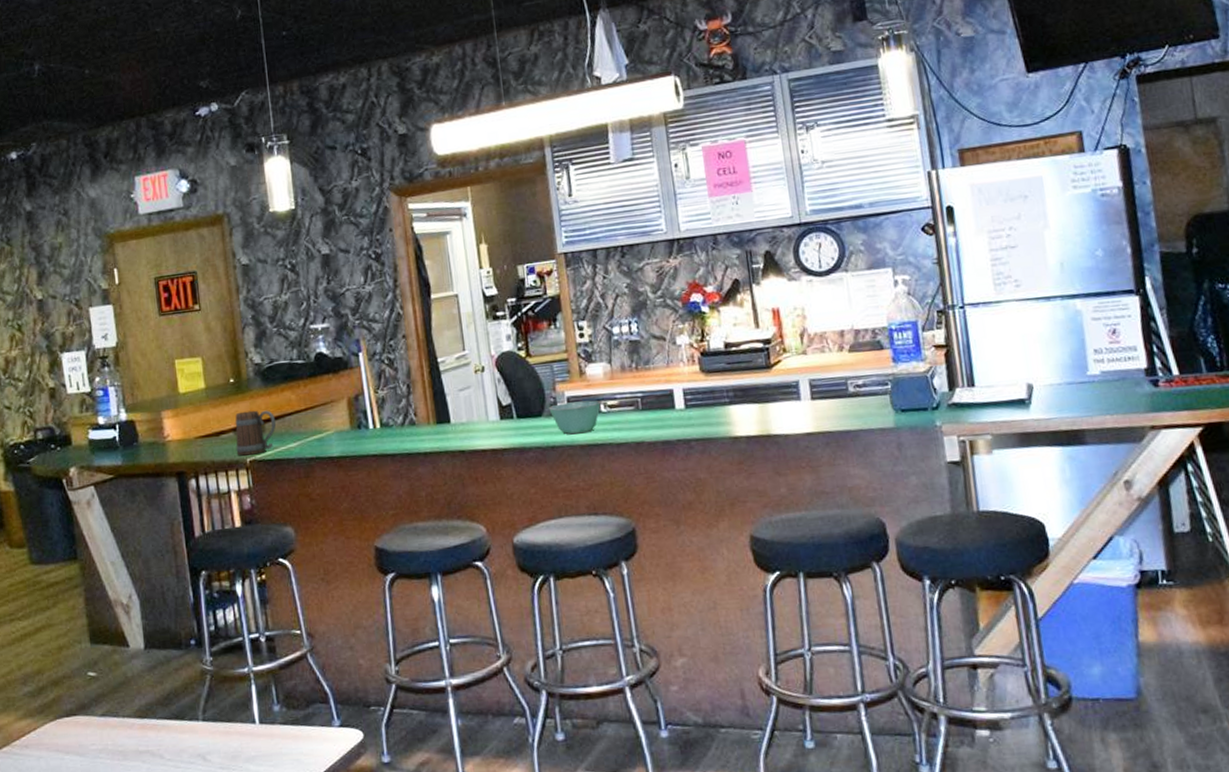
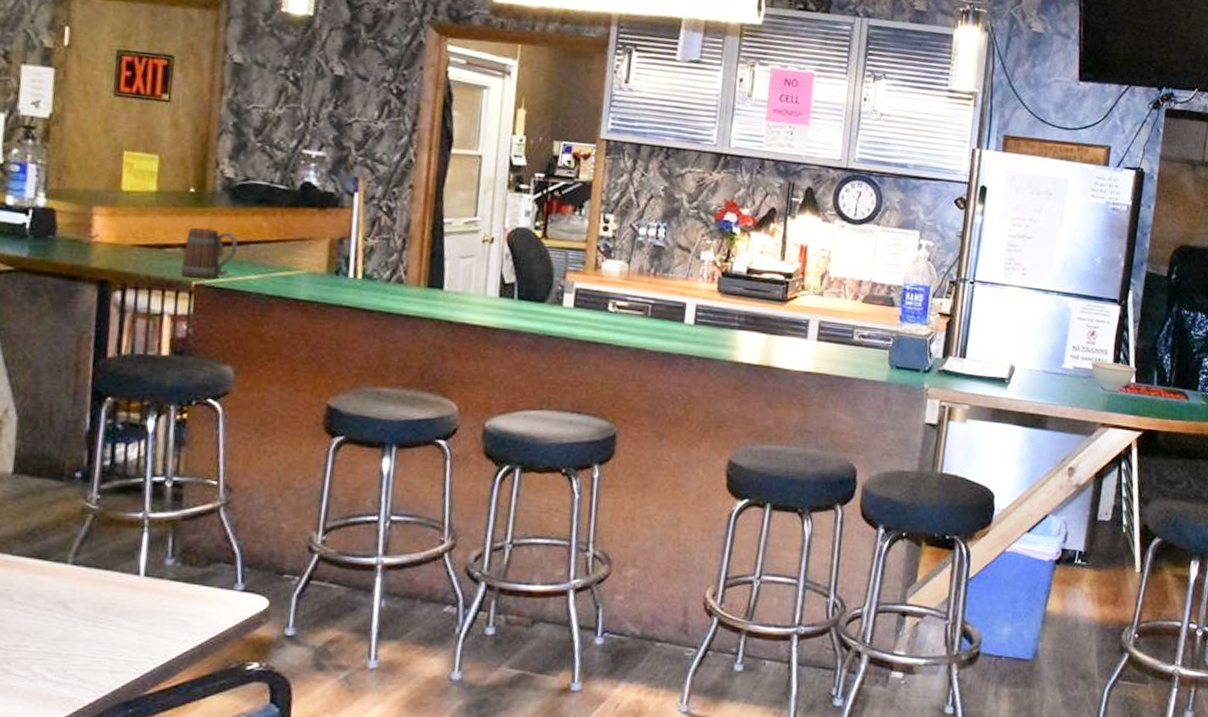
bowl: present [548,400,601,435] -> none [554,293,610,329]
bowl: none [1121,357,1177,391] -> present [1091,361,1137,394]

